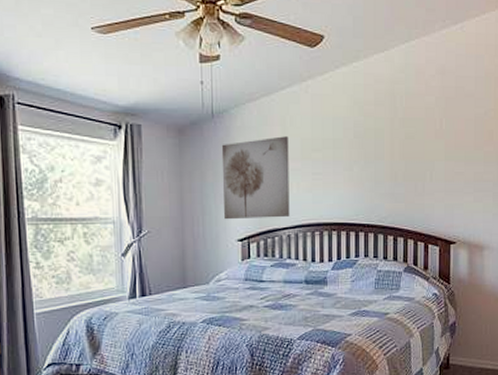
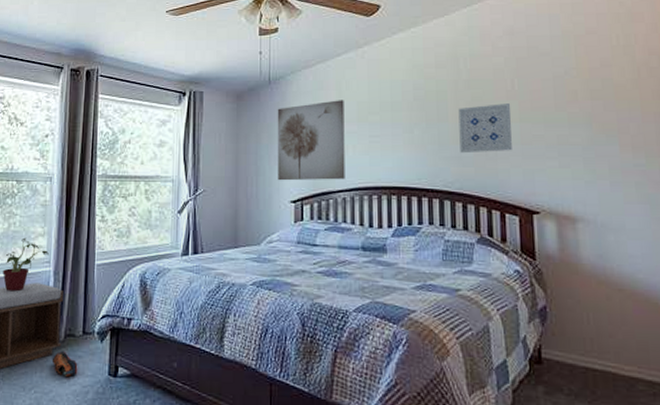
wall art: none [393,142,439,190] -> present [458,104,512,154]

